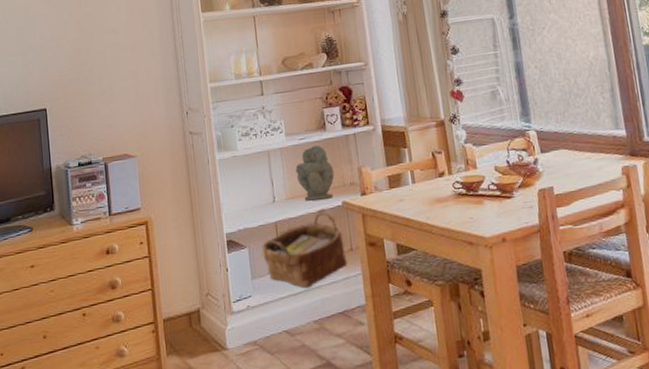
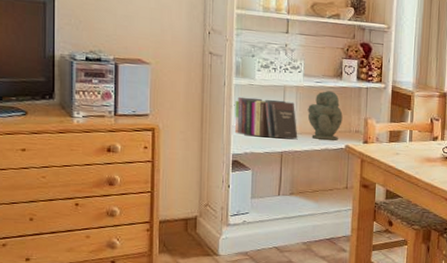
books: none [221,166,290,212] -> present [234,97,298,140]
woven basket: present [261,211,348,289] -> none [264,150,341,214]

